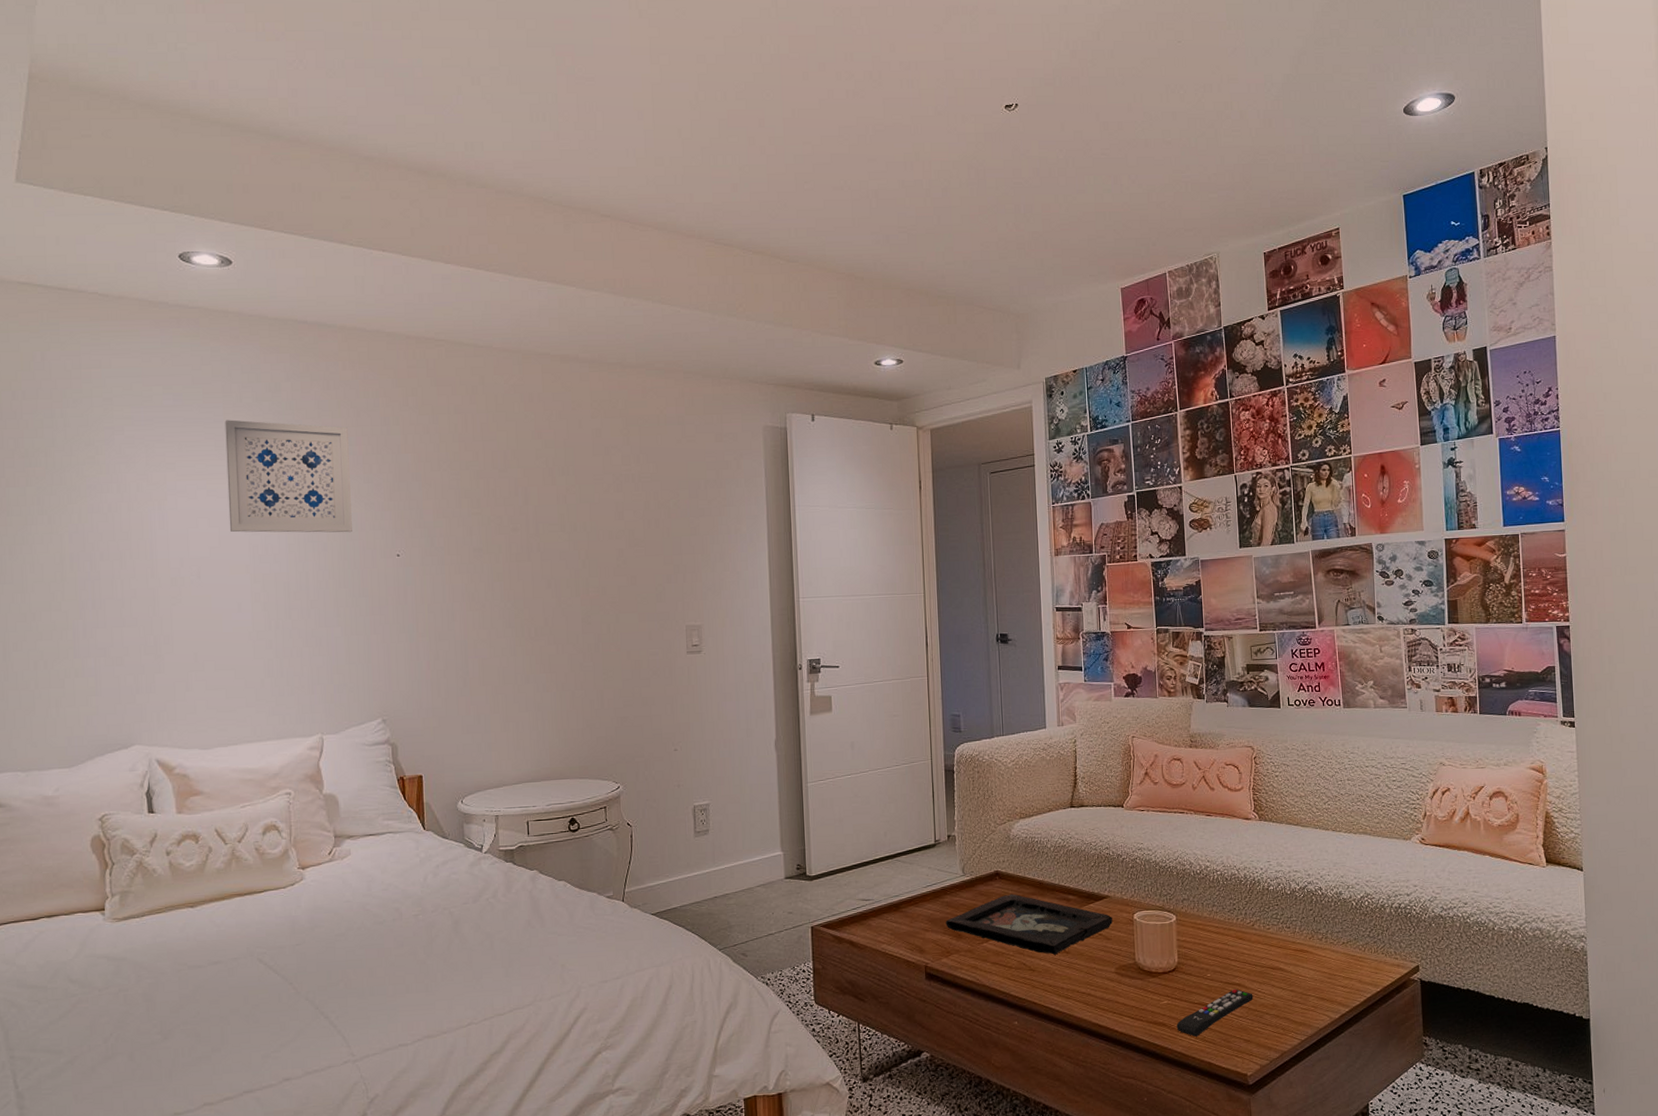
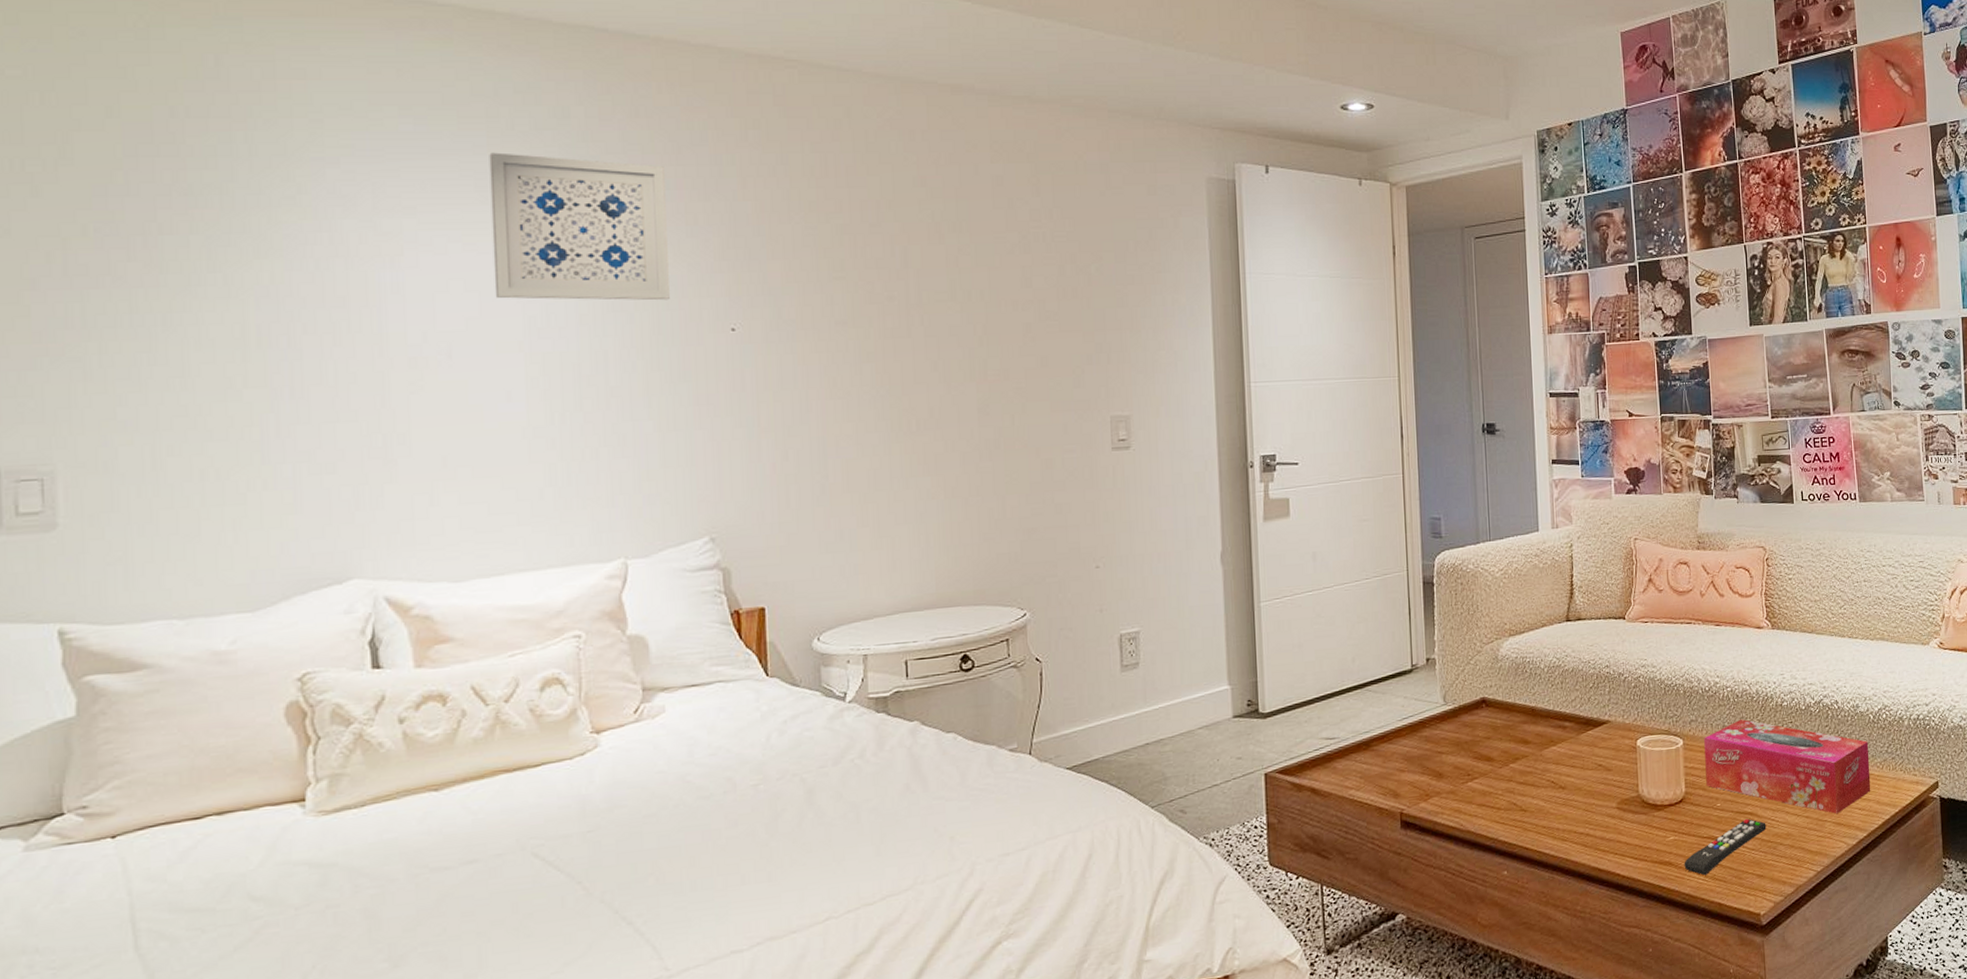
decorative tray: present [945,893,1113,955] -> none [1424,723,1613,791]
tissue box: none [1195,900,1353,990] -> present [1704,719,1871,815]

